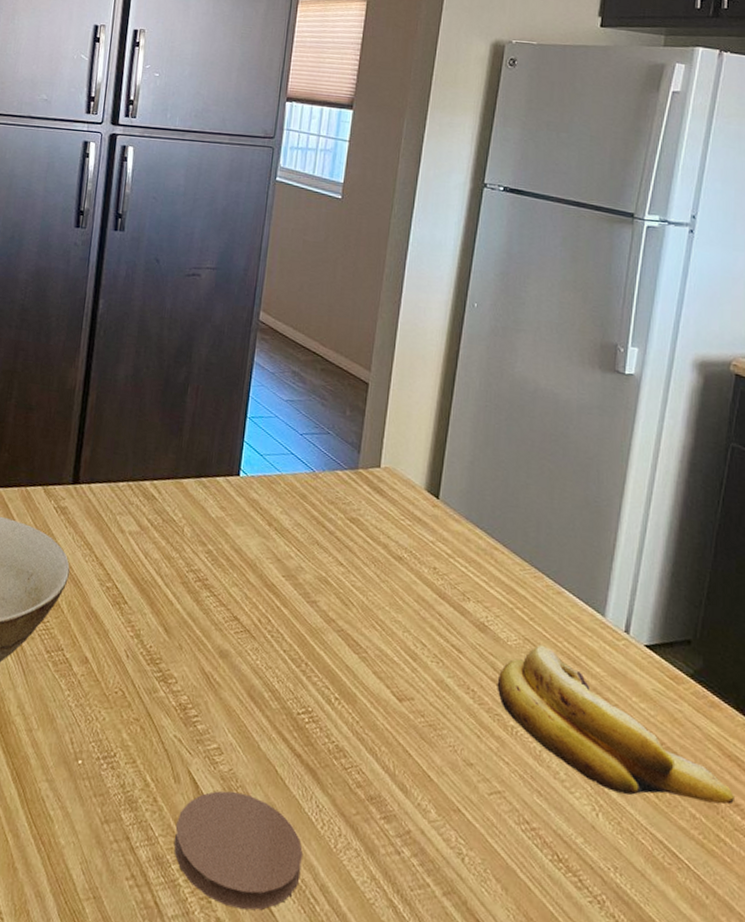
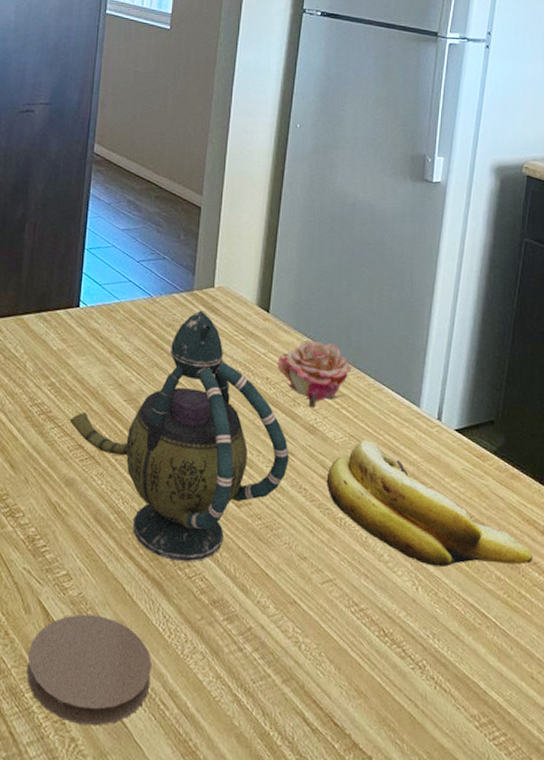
teapot: none [225,490,457,753] -> present [69,310,289,562]
flower: none [446,531,529,606] -> present [277,339,352,409]

